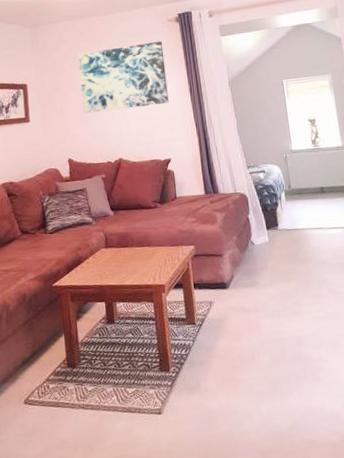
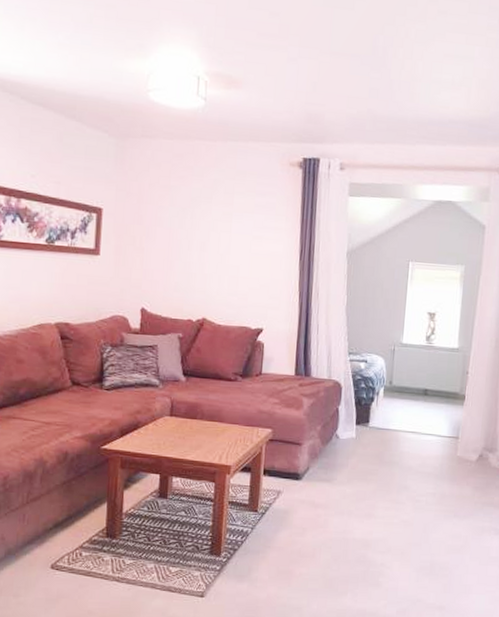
wall art: present [78,41,169,113] -> none [168,183,278,264]

